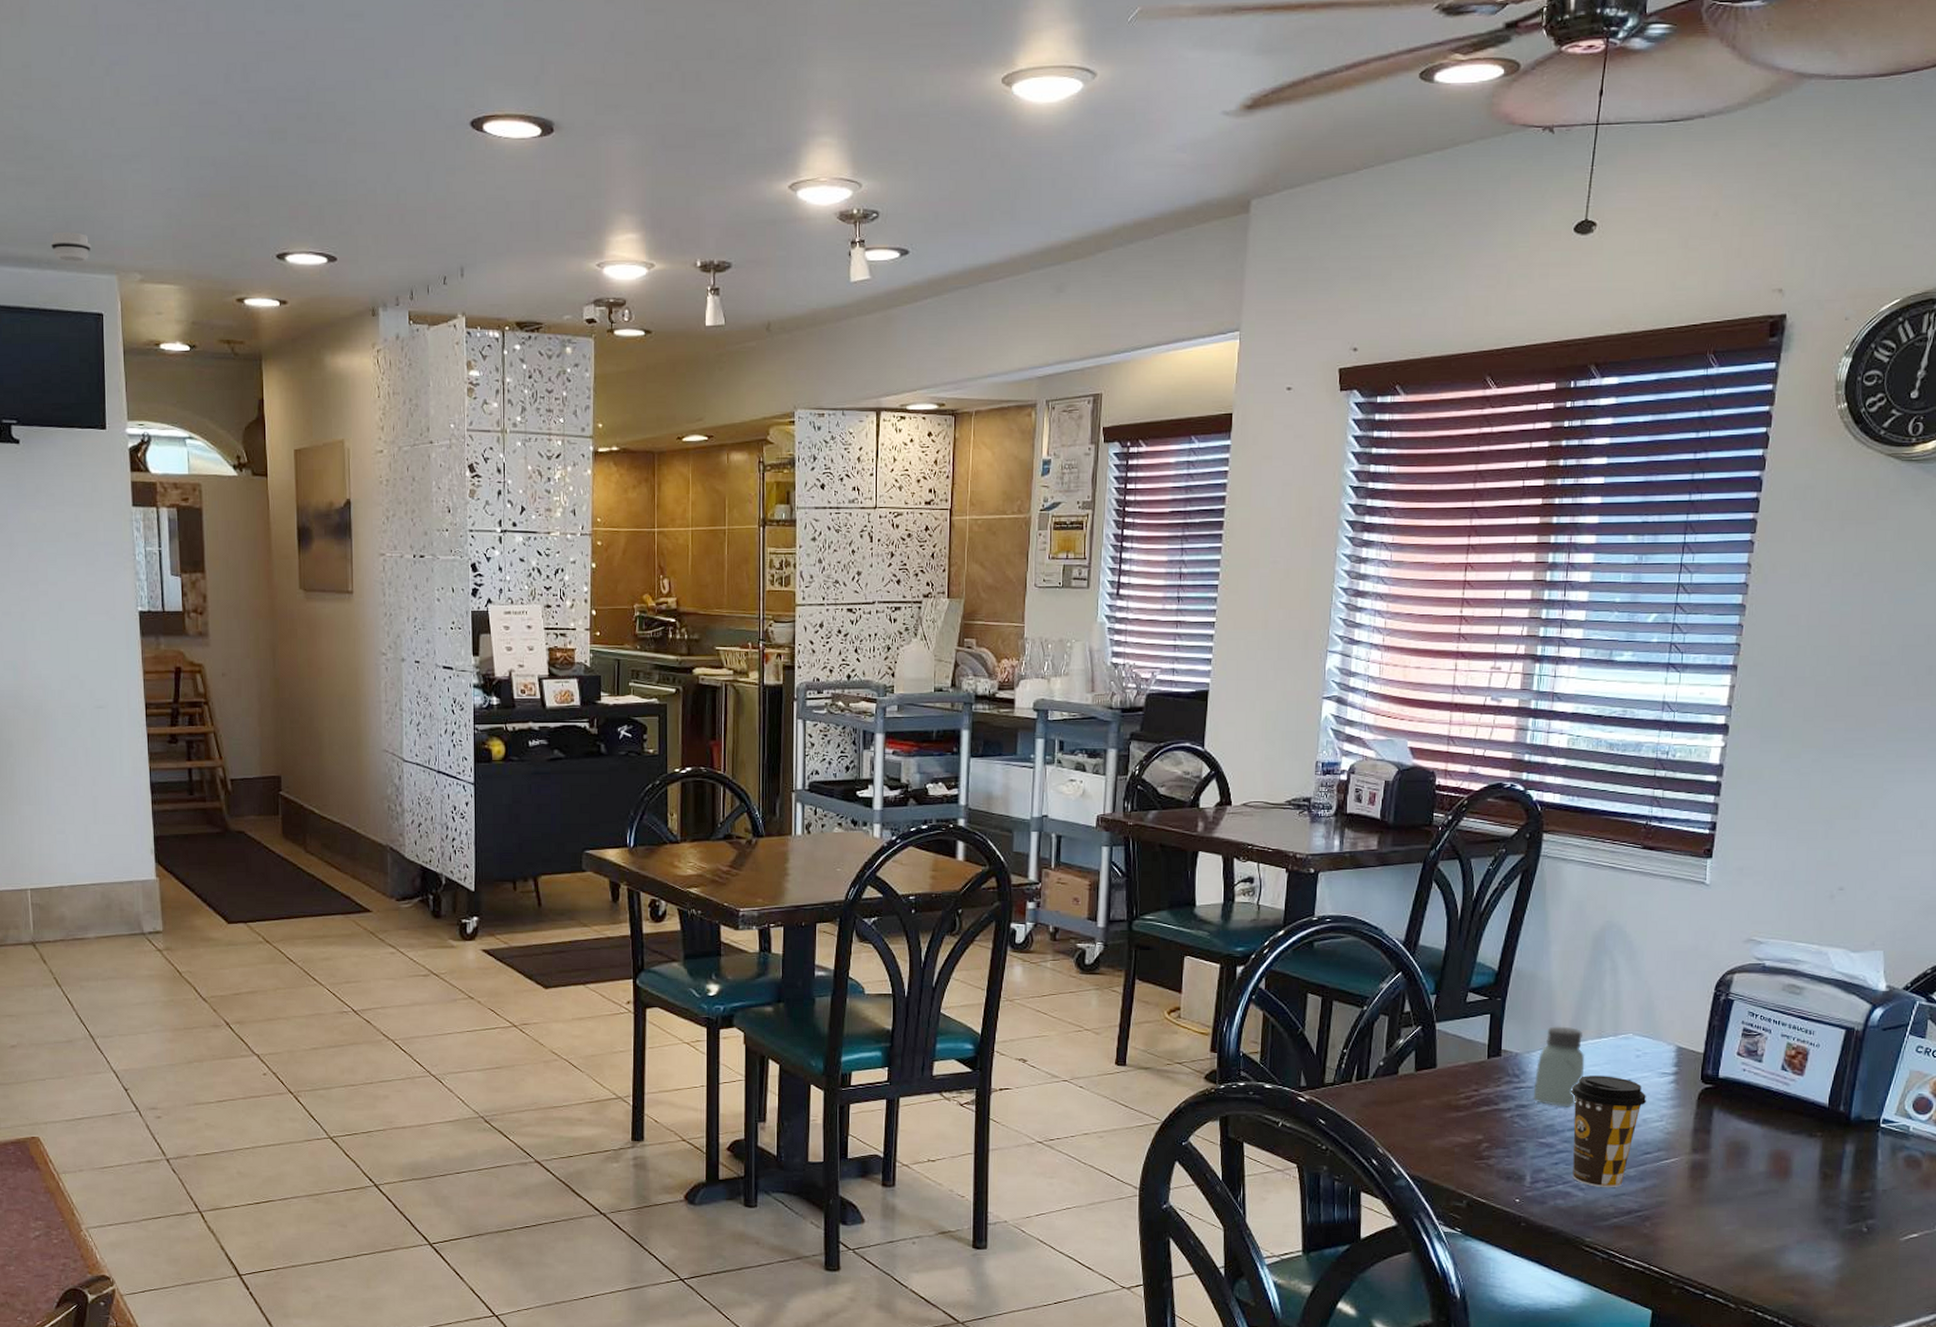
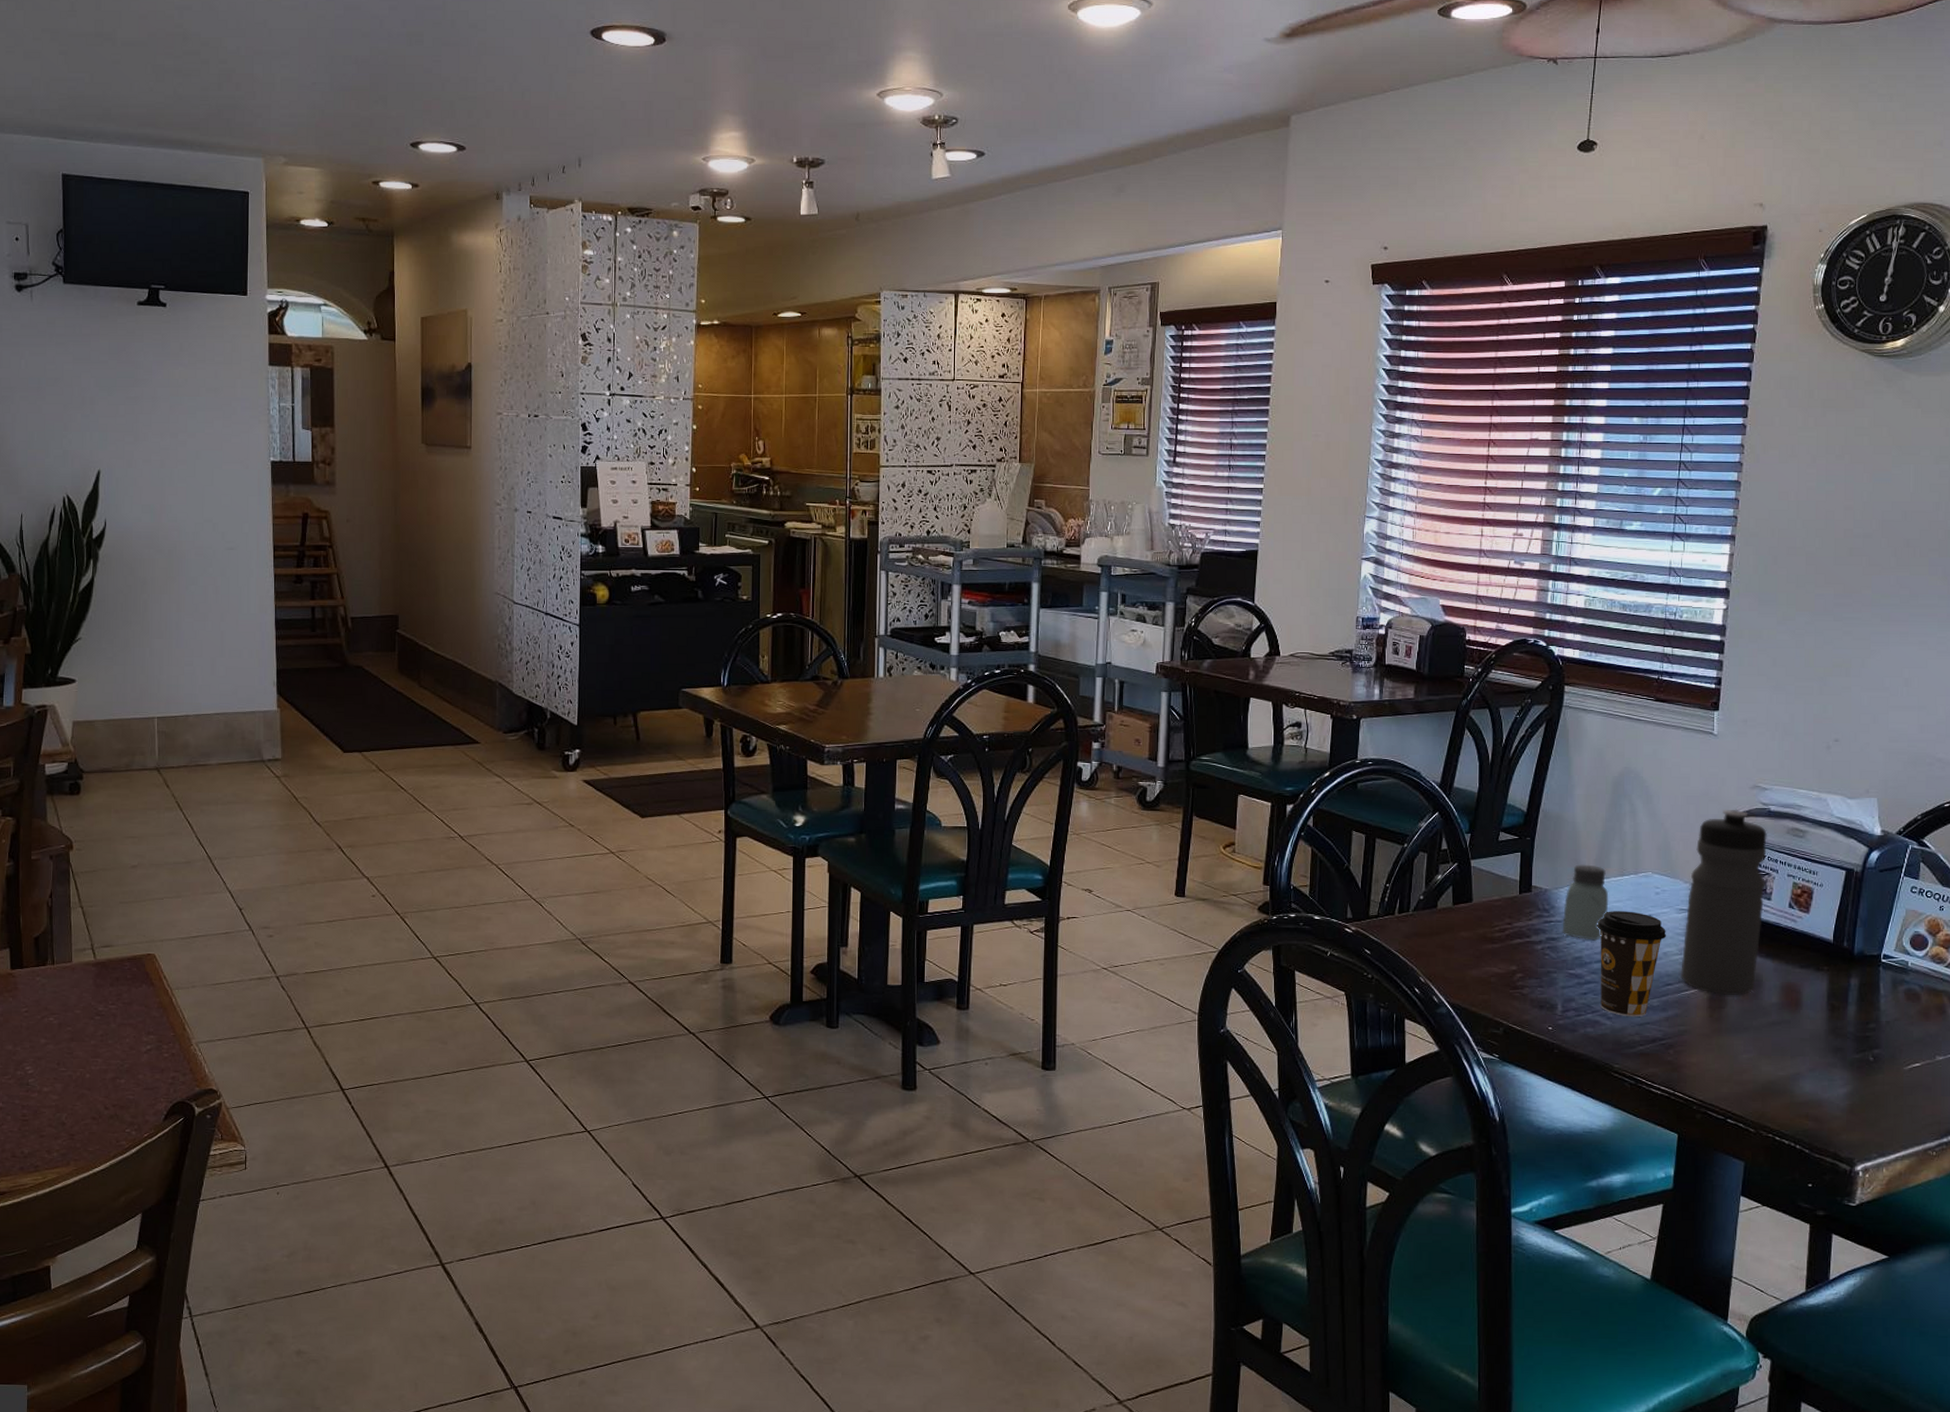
smoke detector: present [50,231,91,262] -> none [203,118,241,145]
water bottle: none [1661,964,1761,1165] -> present [1681,809,1767,996]

